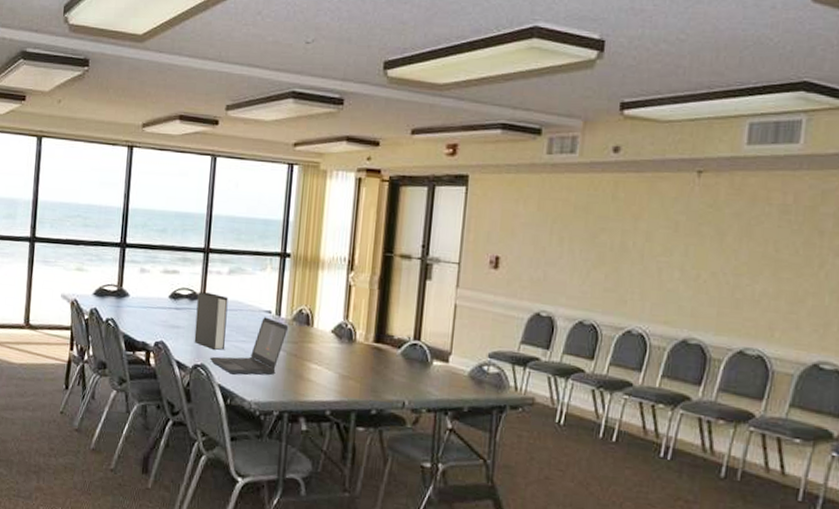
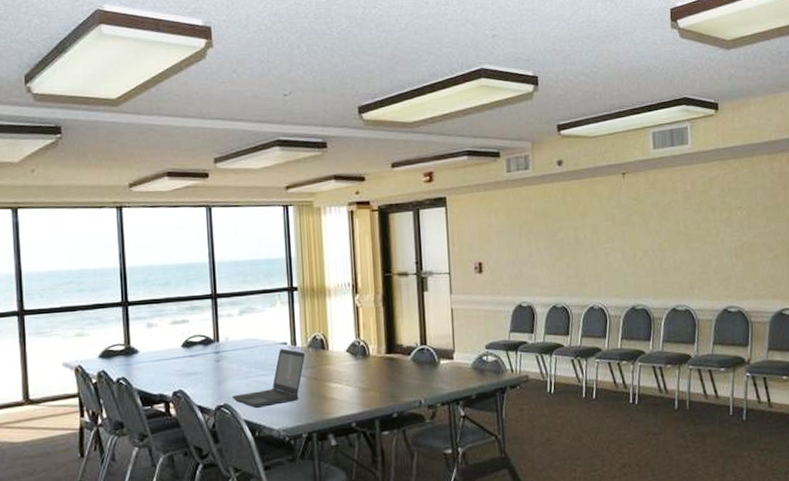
binder: present [194,292,228,350] -> none [211,335,245,388]

